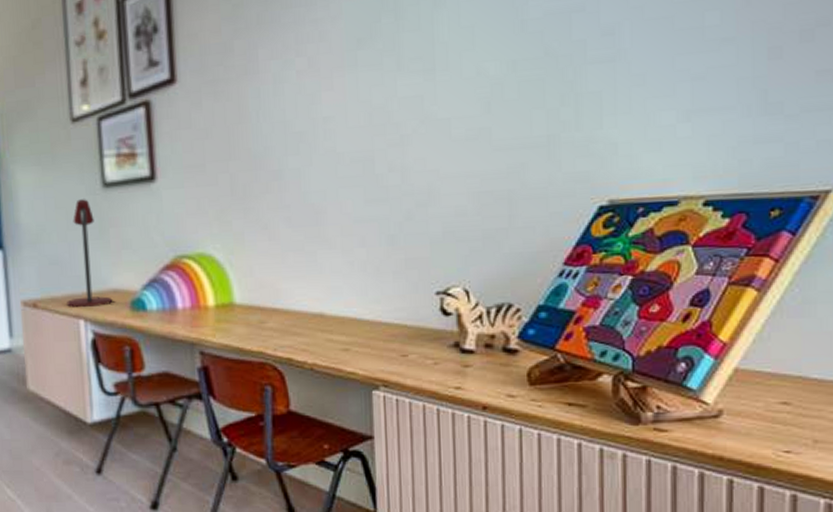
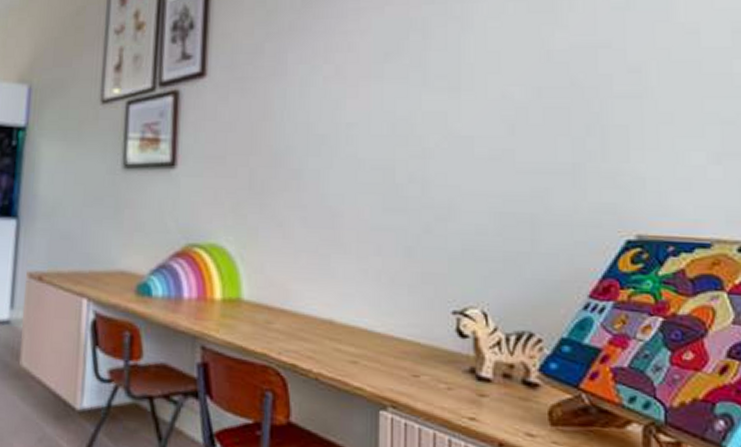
desk lamp: present [67,199,113,307] -> none [72,177,119,287]

